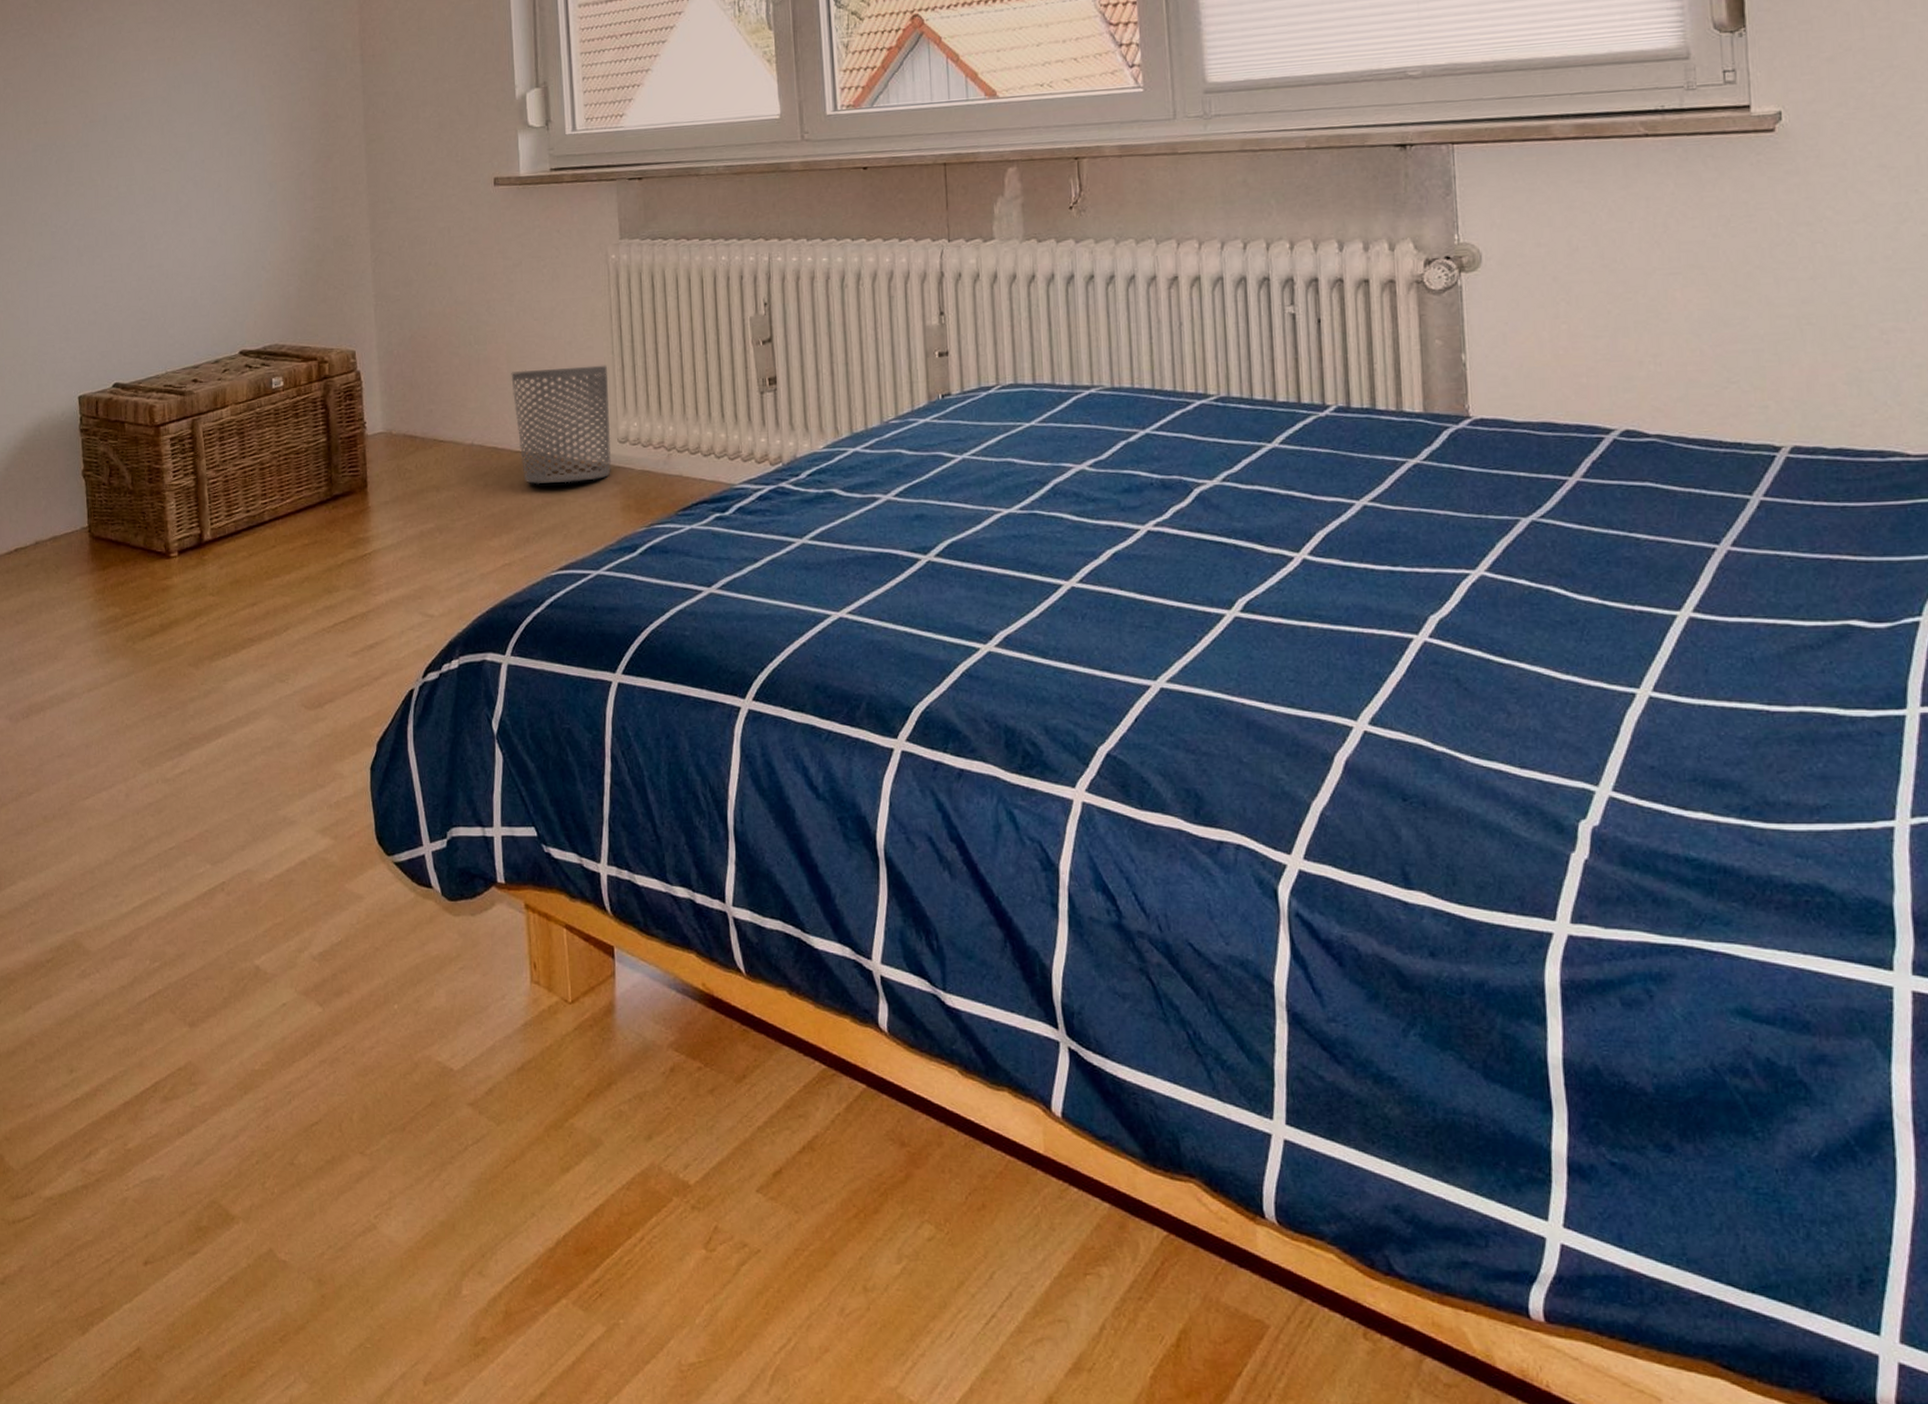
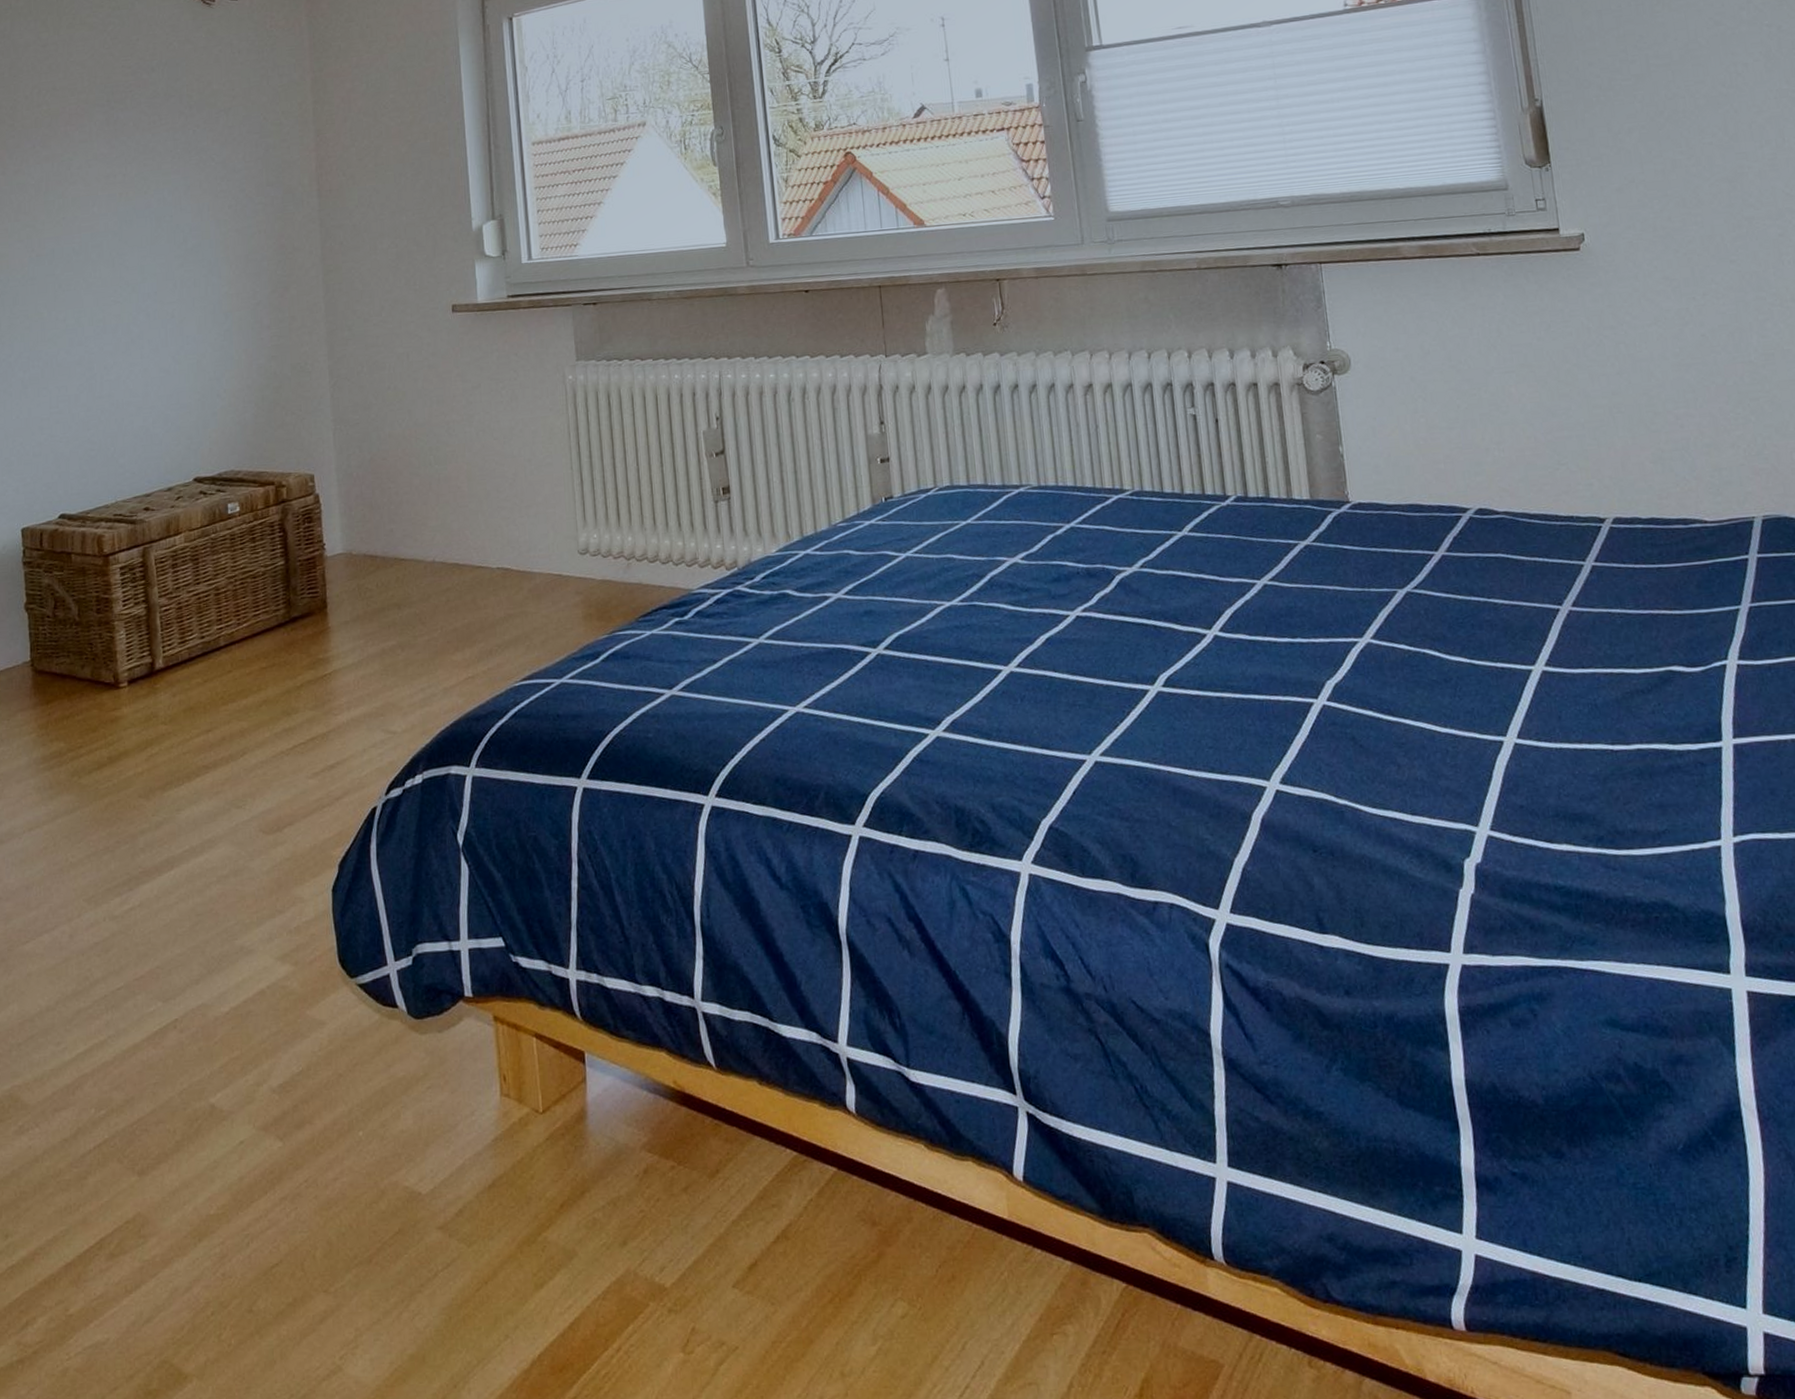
waste bin: present [511,365,612,485] -> none [471,480,573,598]

